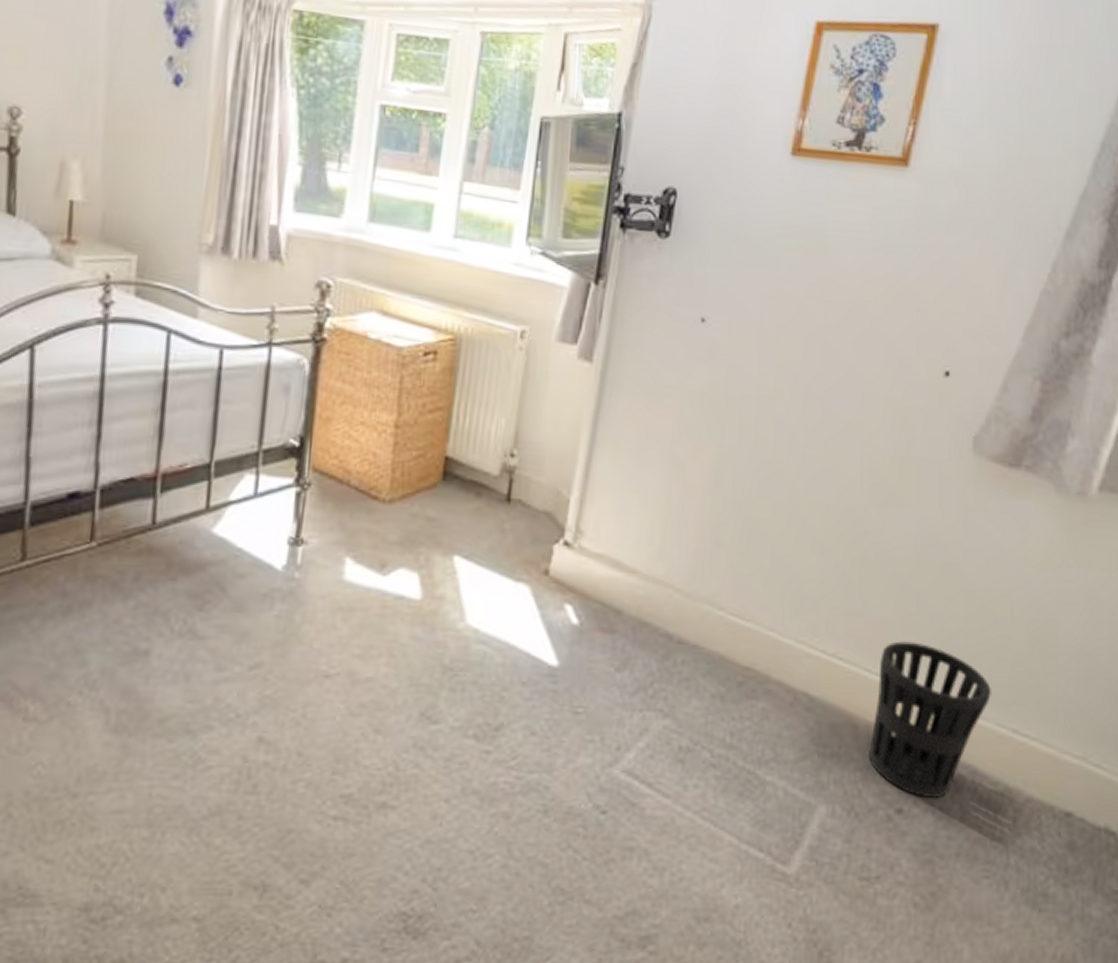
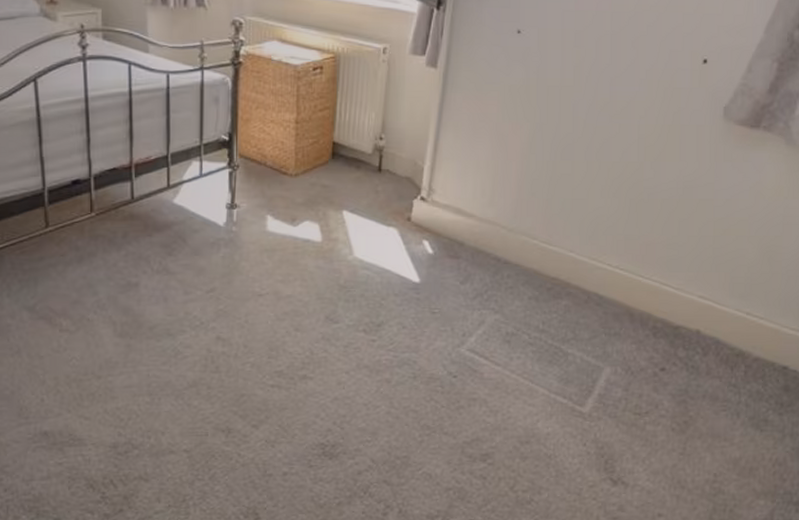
wastebasket: present [869,641,993,798] -> none [641,255,733,360]

